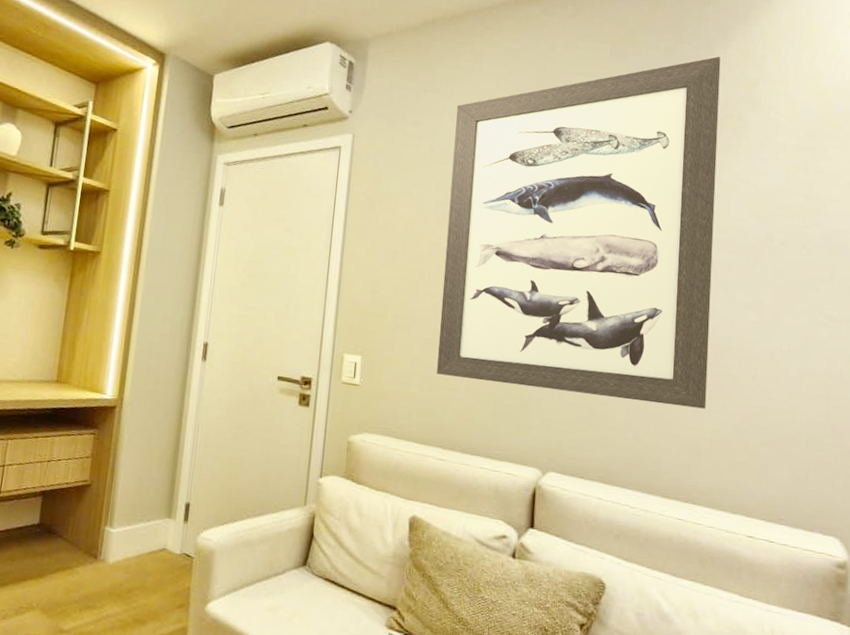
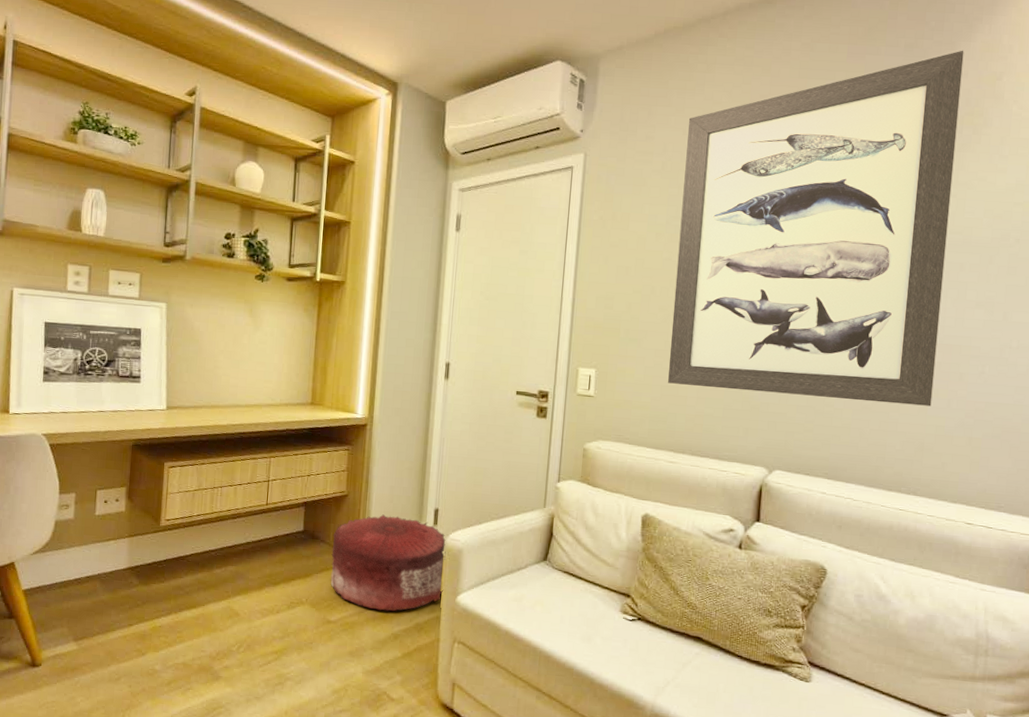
pouf: none [66,507,197,621] -> present [330,514,446,612]

